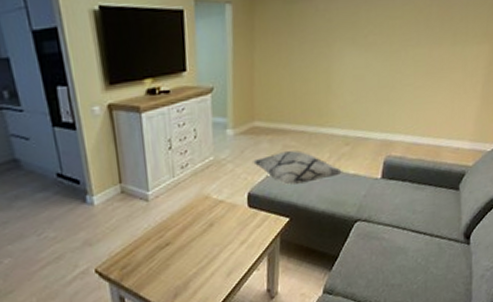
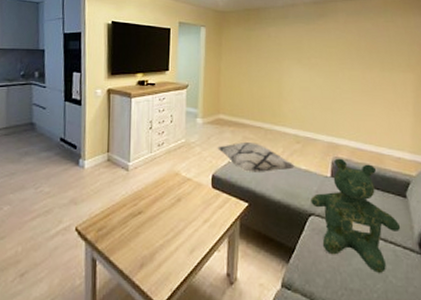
teddy bear: none [357,156,449,266] -> present [310,158,401,273]

